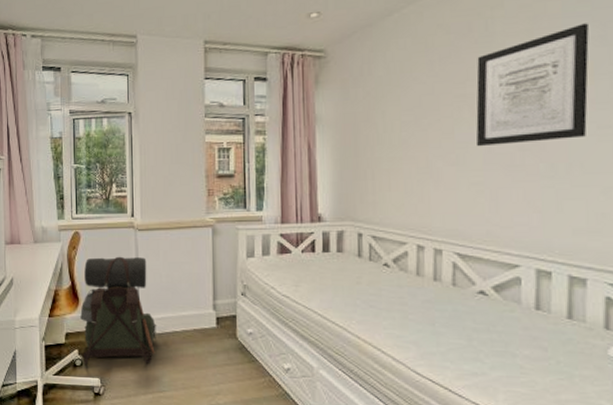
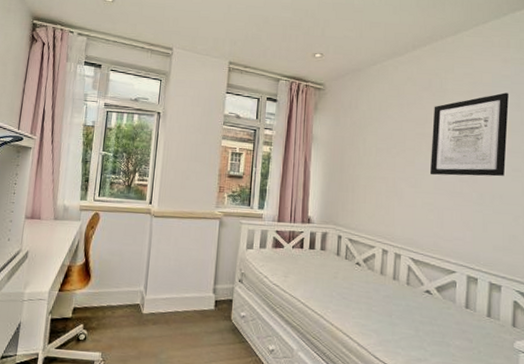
backpack: present [80,256,157,364] -> none [87,238,161,341]

